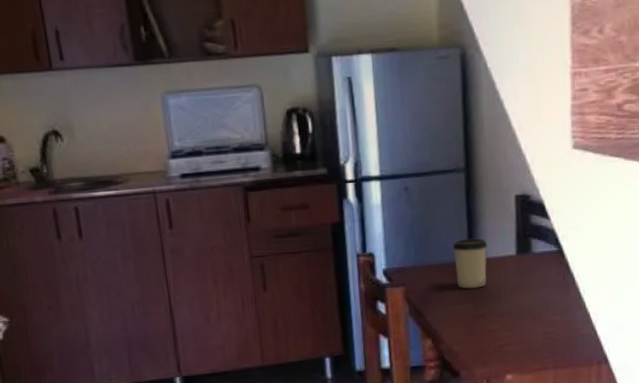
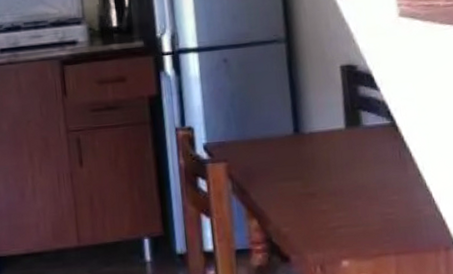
cup: present [452,238,488,289] -> none [276,111,315,165]

